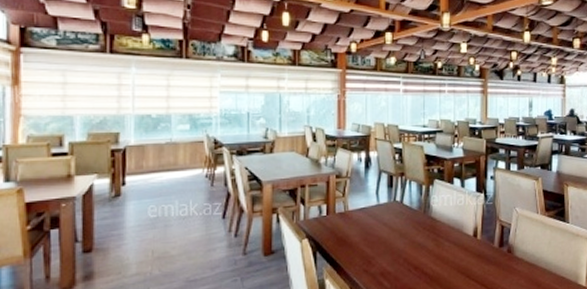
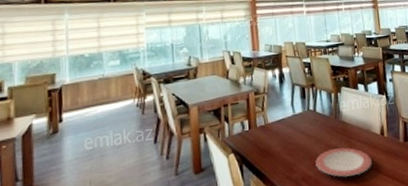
plate: none [397,246,460,278] -> present [315,147,372,177]

